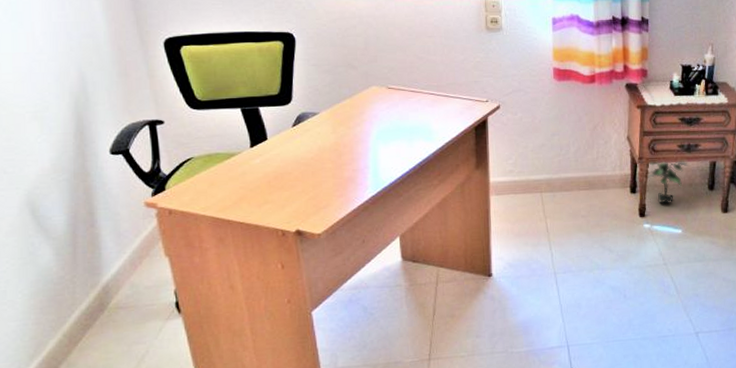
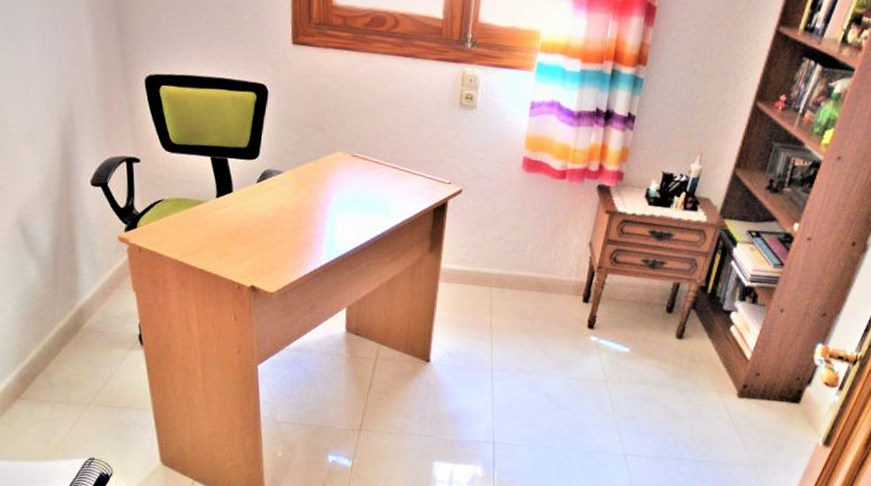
potted plant: present [647,160,688,204] -> none [603,272,650,321]

